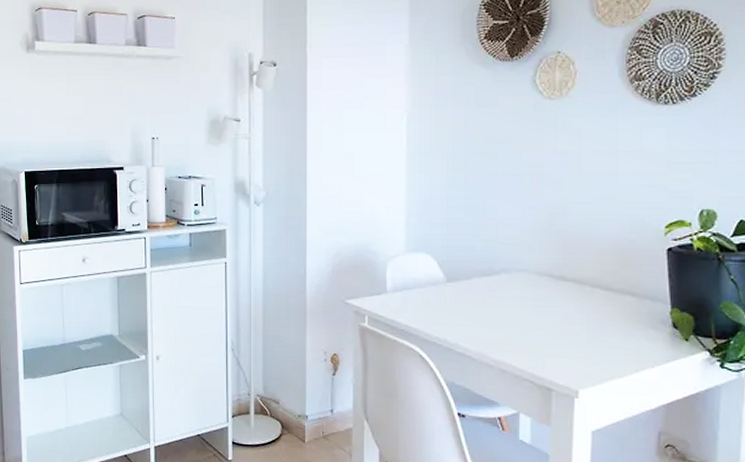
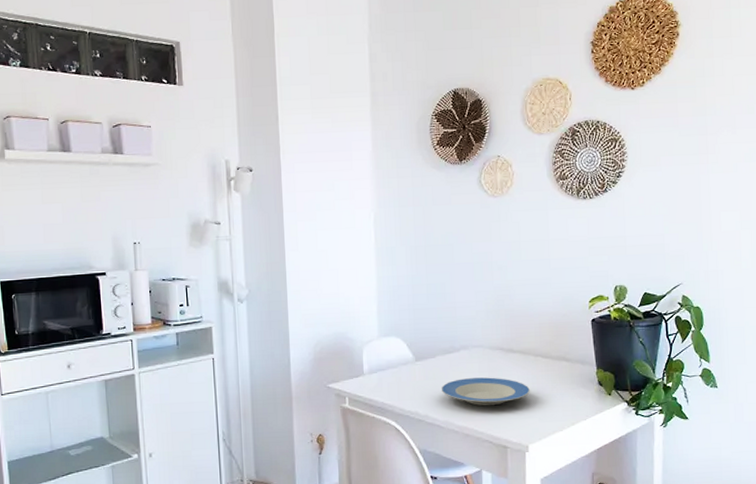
plate: none [475,306,584,341] -> present [441,377,530,406]

